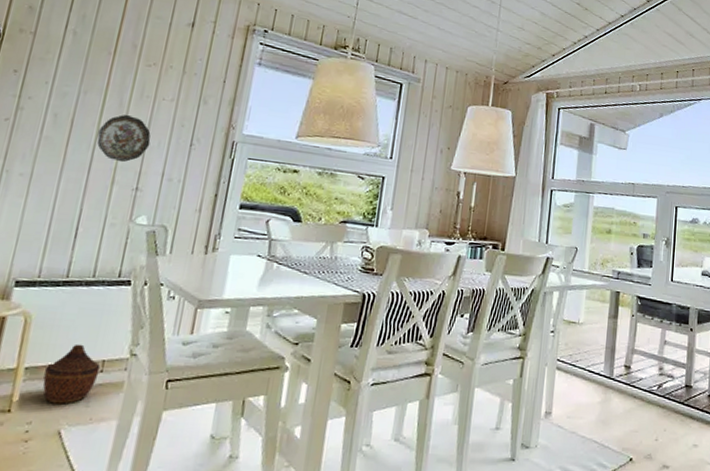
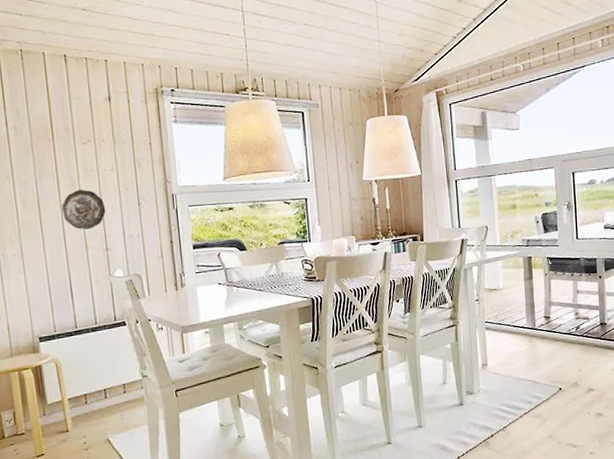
woven basket: present [42,343,101,404] -> none [82,375,124,421]

